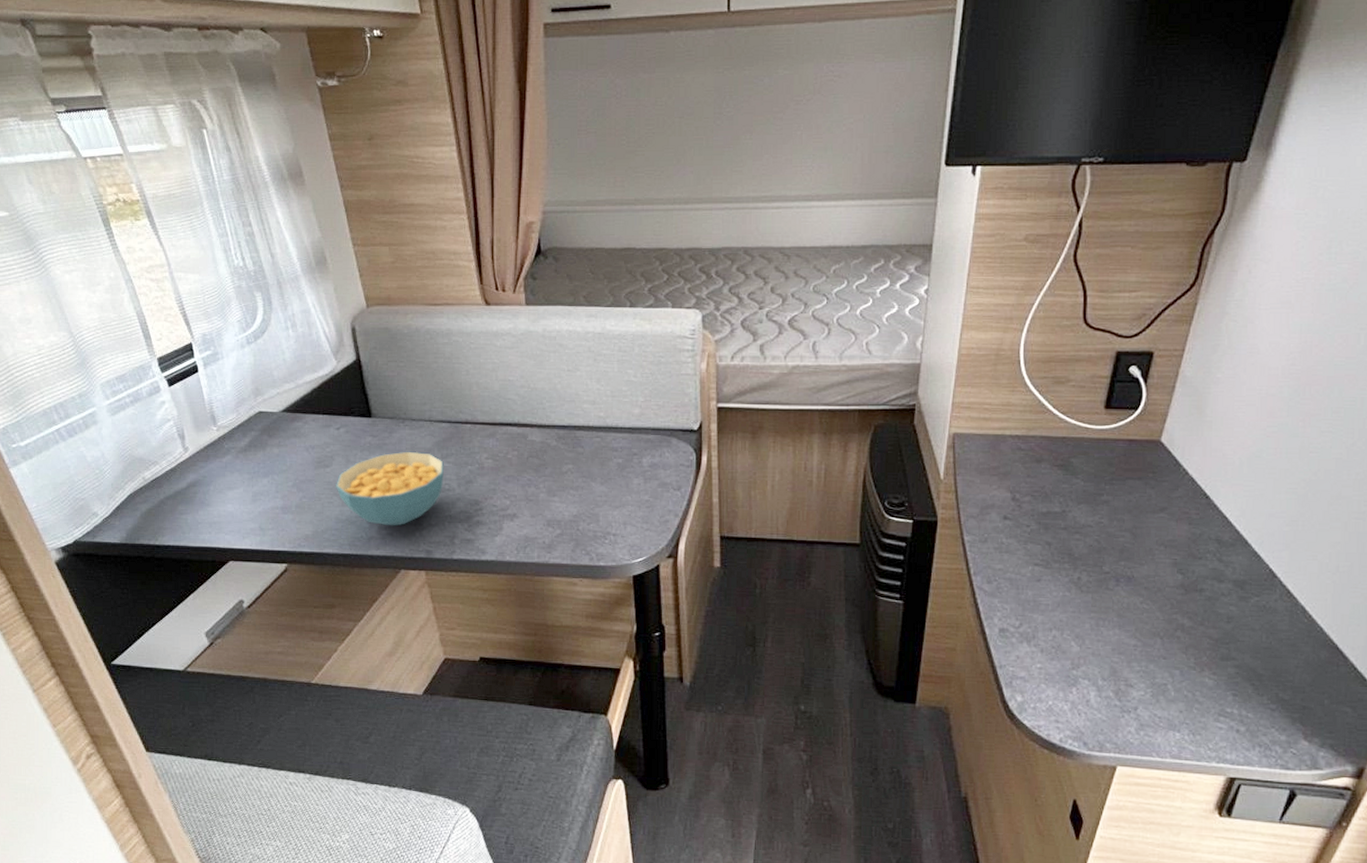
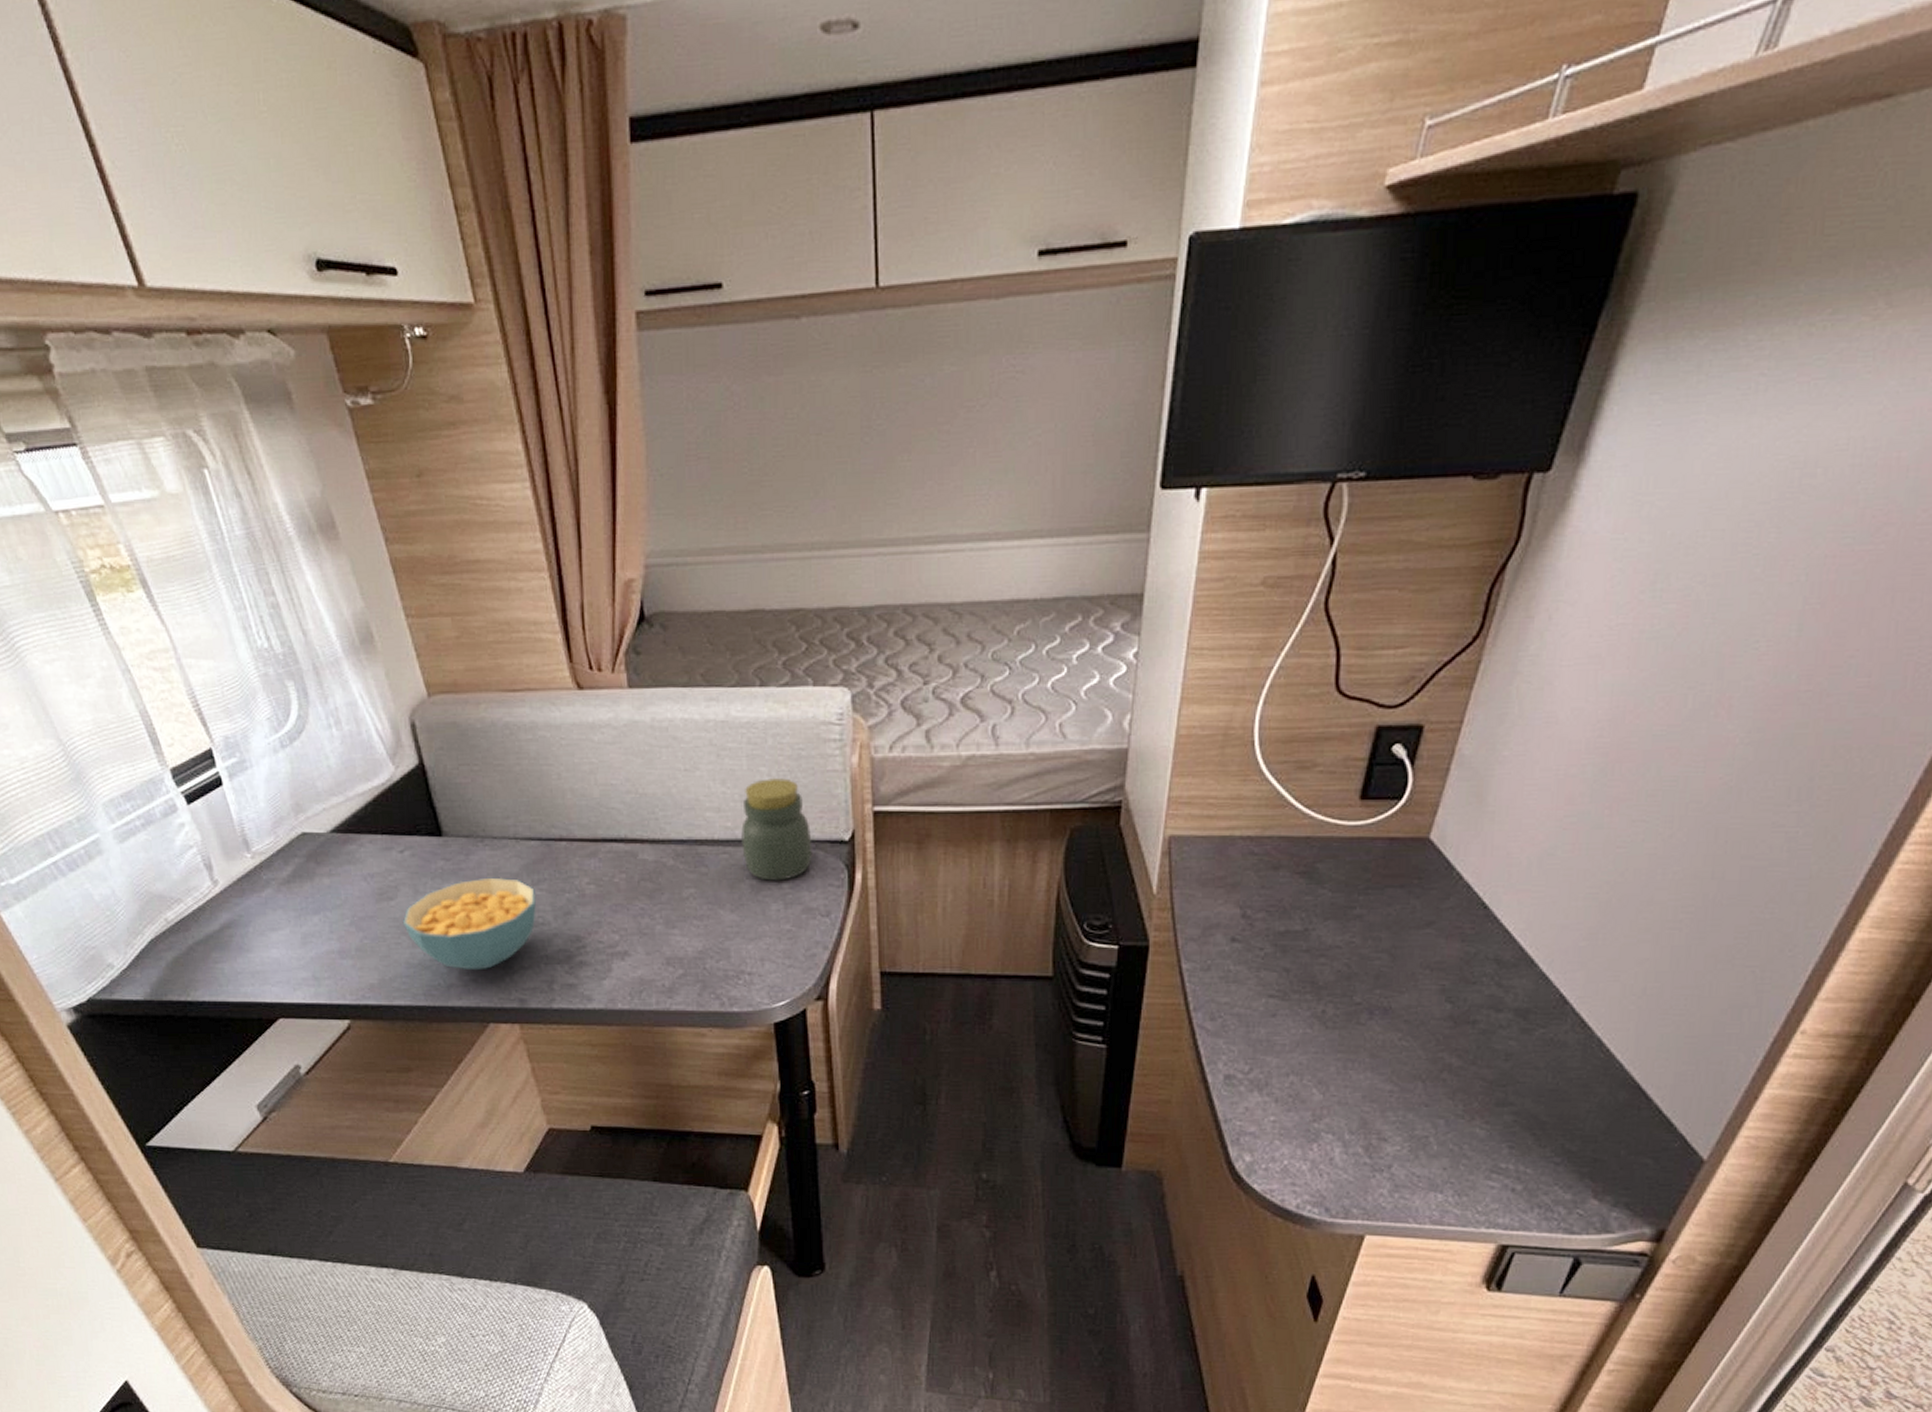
jar: none [611,378,668,460] -> present [741,777,812,881]

